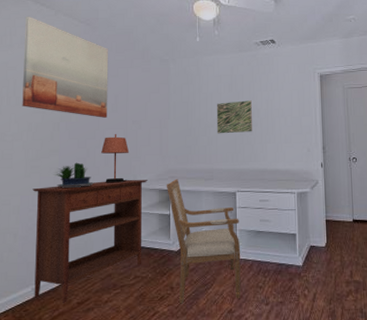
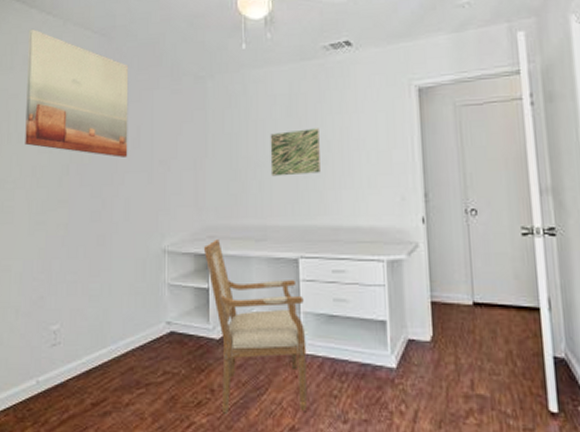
console table: present [32,179,148,304] -> none [37,239,179,404]
potted plant: present [55,162,94,188] -> none [63,216,111,250]
table lamp: present [101,133,130,183] -> none [120,177,156,244]

